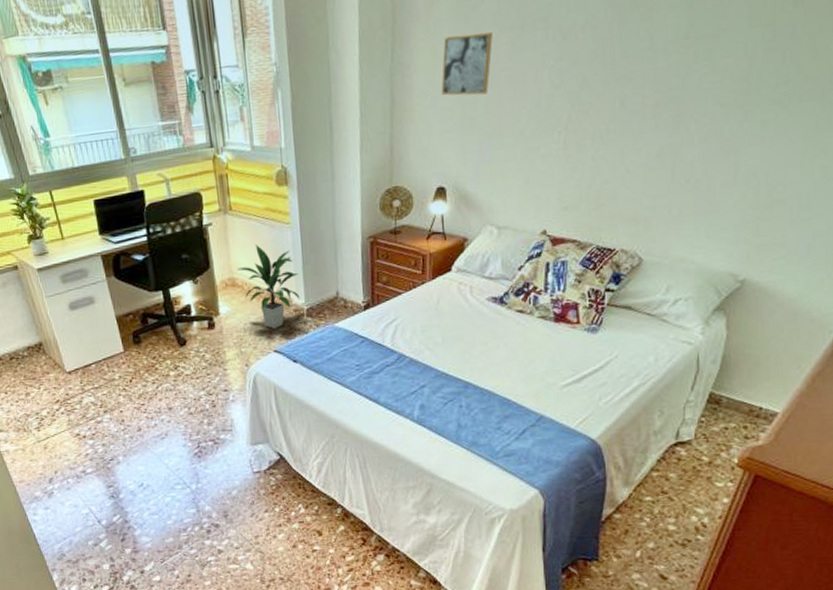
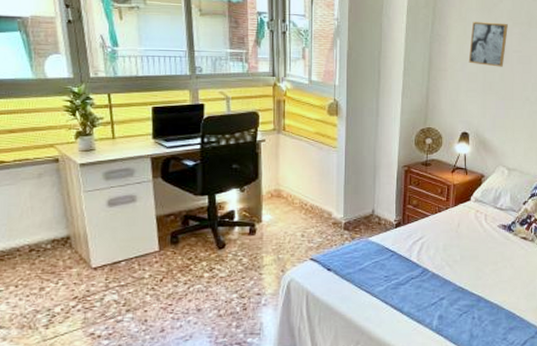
indoor plant: present [237,243,300,329] -> none [284,161,340,238]

